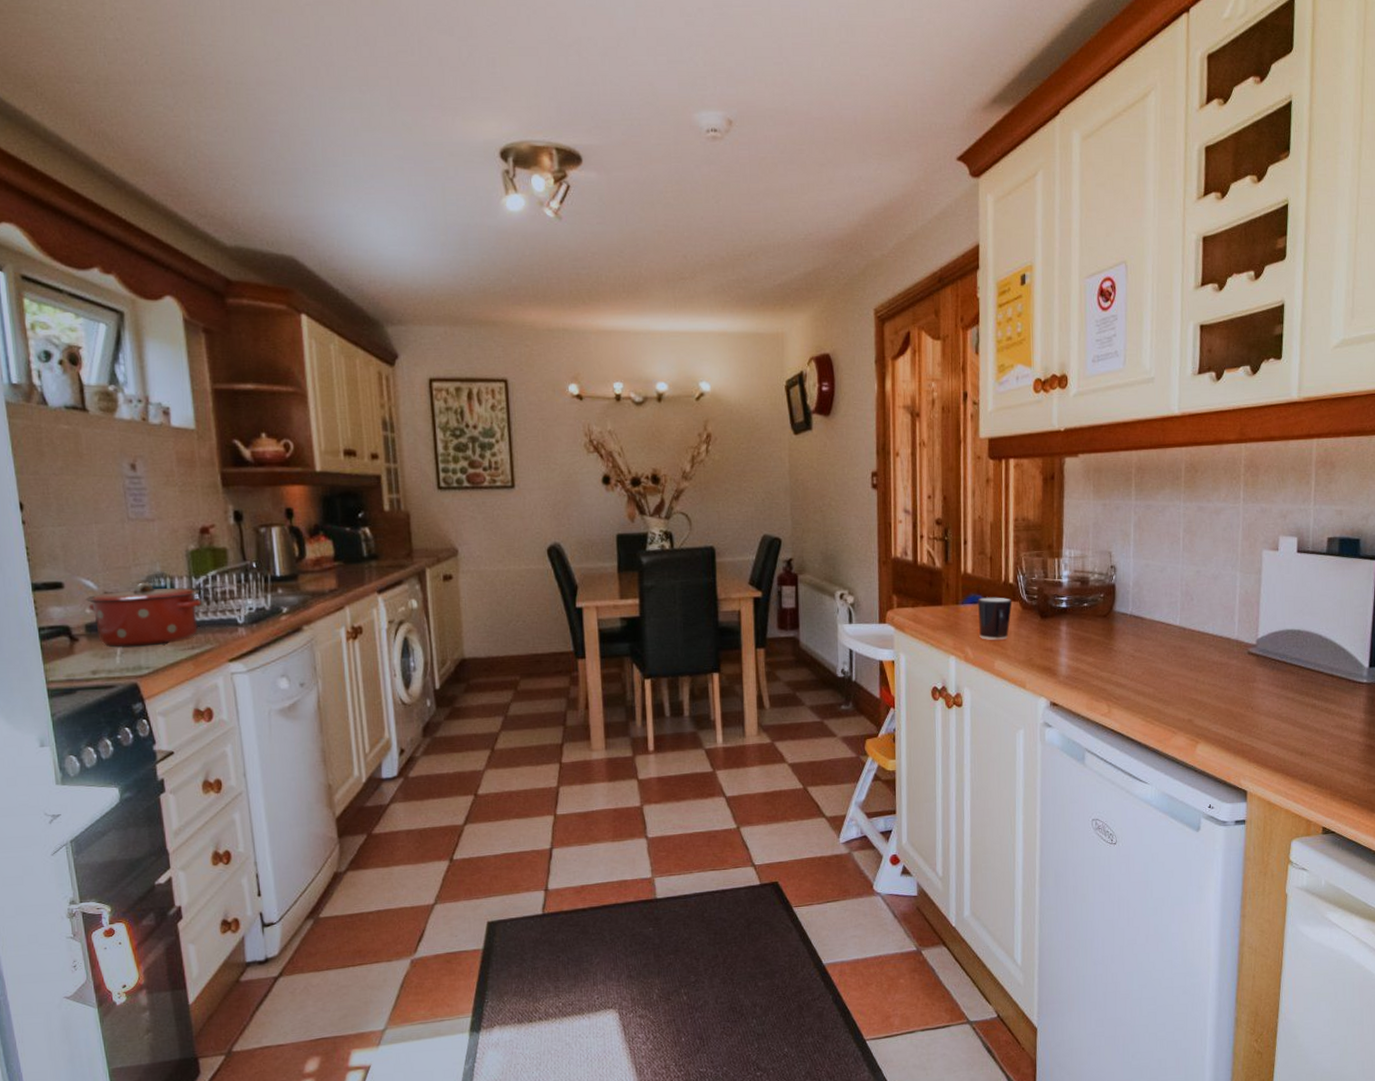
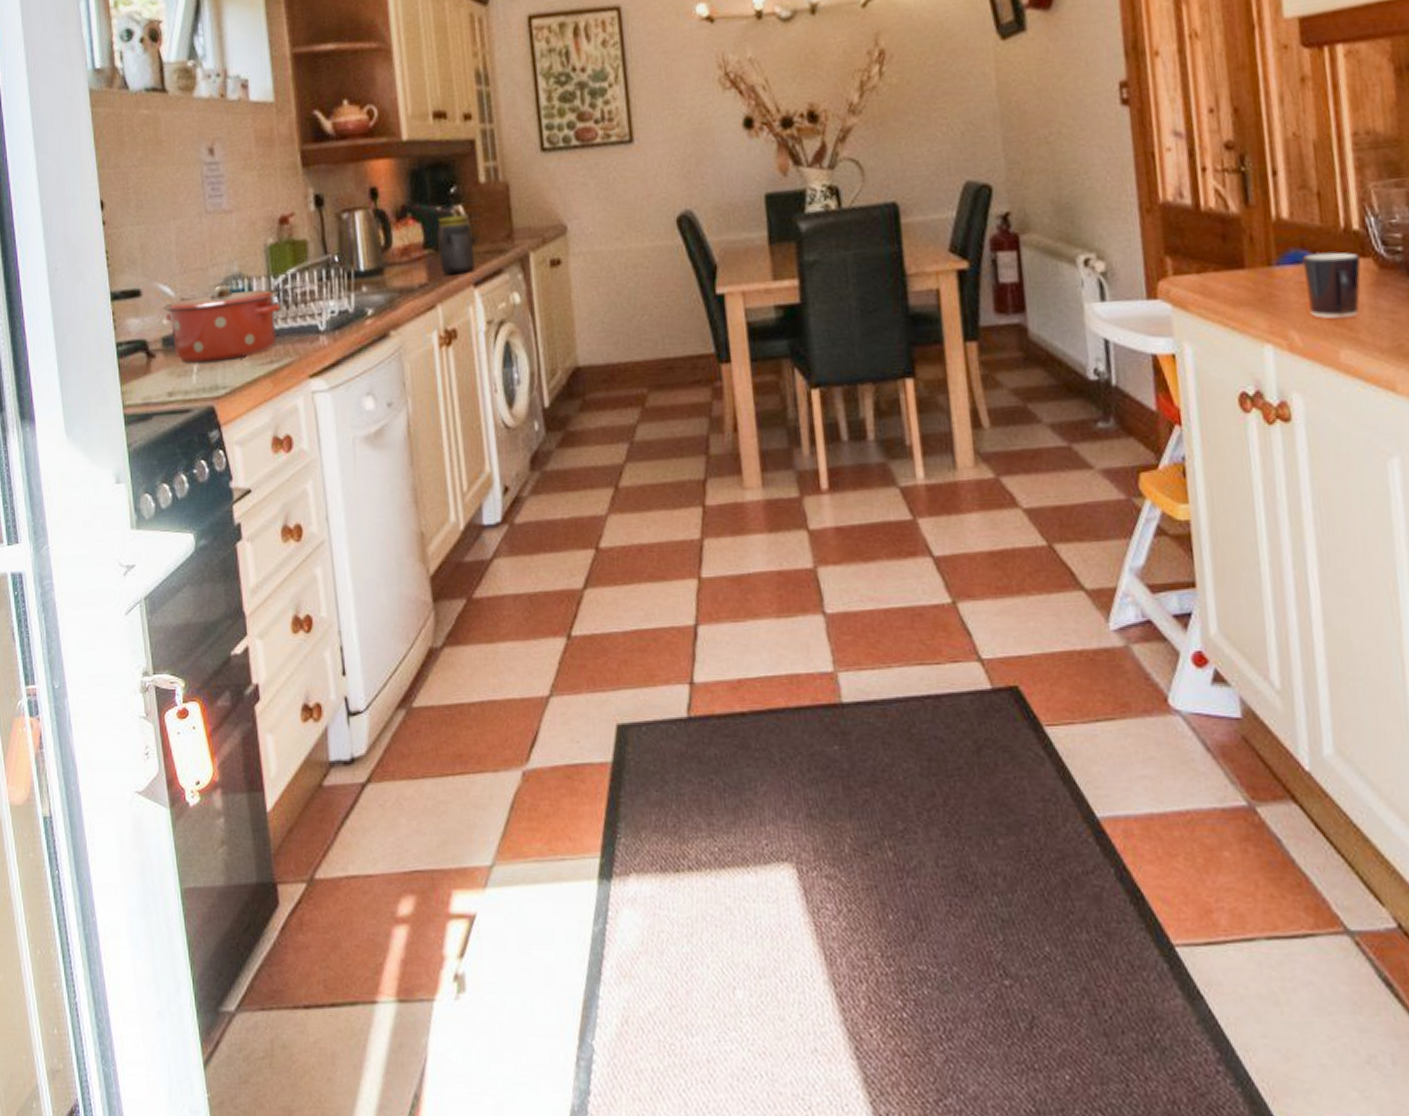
jar: none [345,535,380,584] -> present [436,214,476,276]

